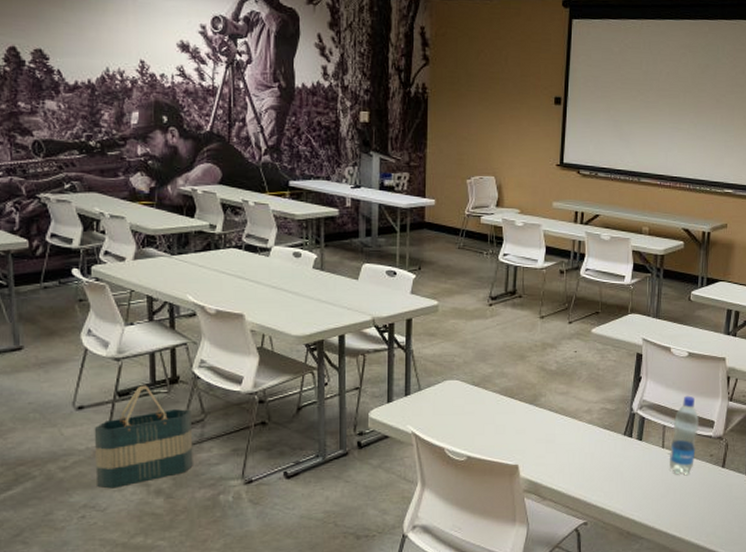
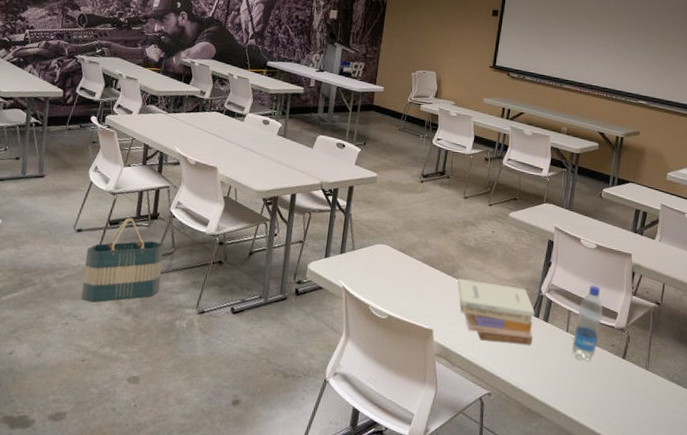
books: none [541,406,628,469] -> present [457,278,535,345]

